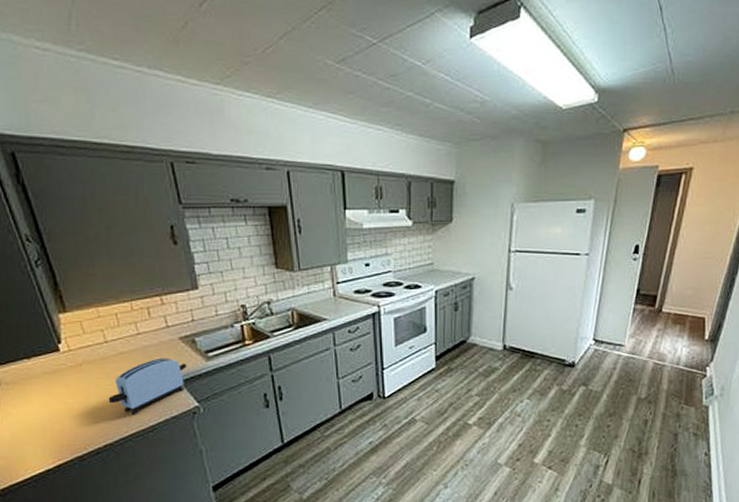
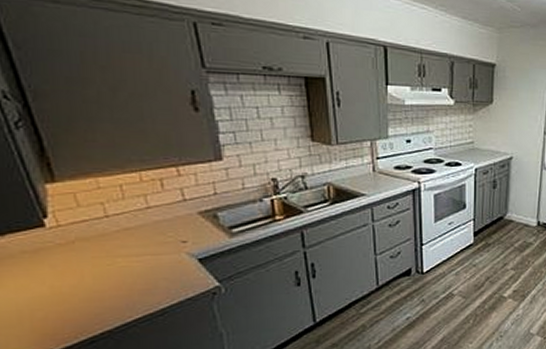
toaster: present [108,357,188,415] -> none [107,234,207,298]

